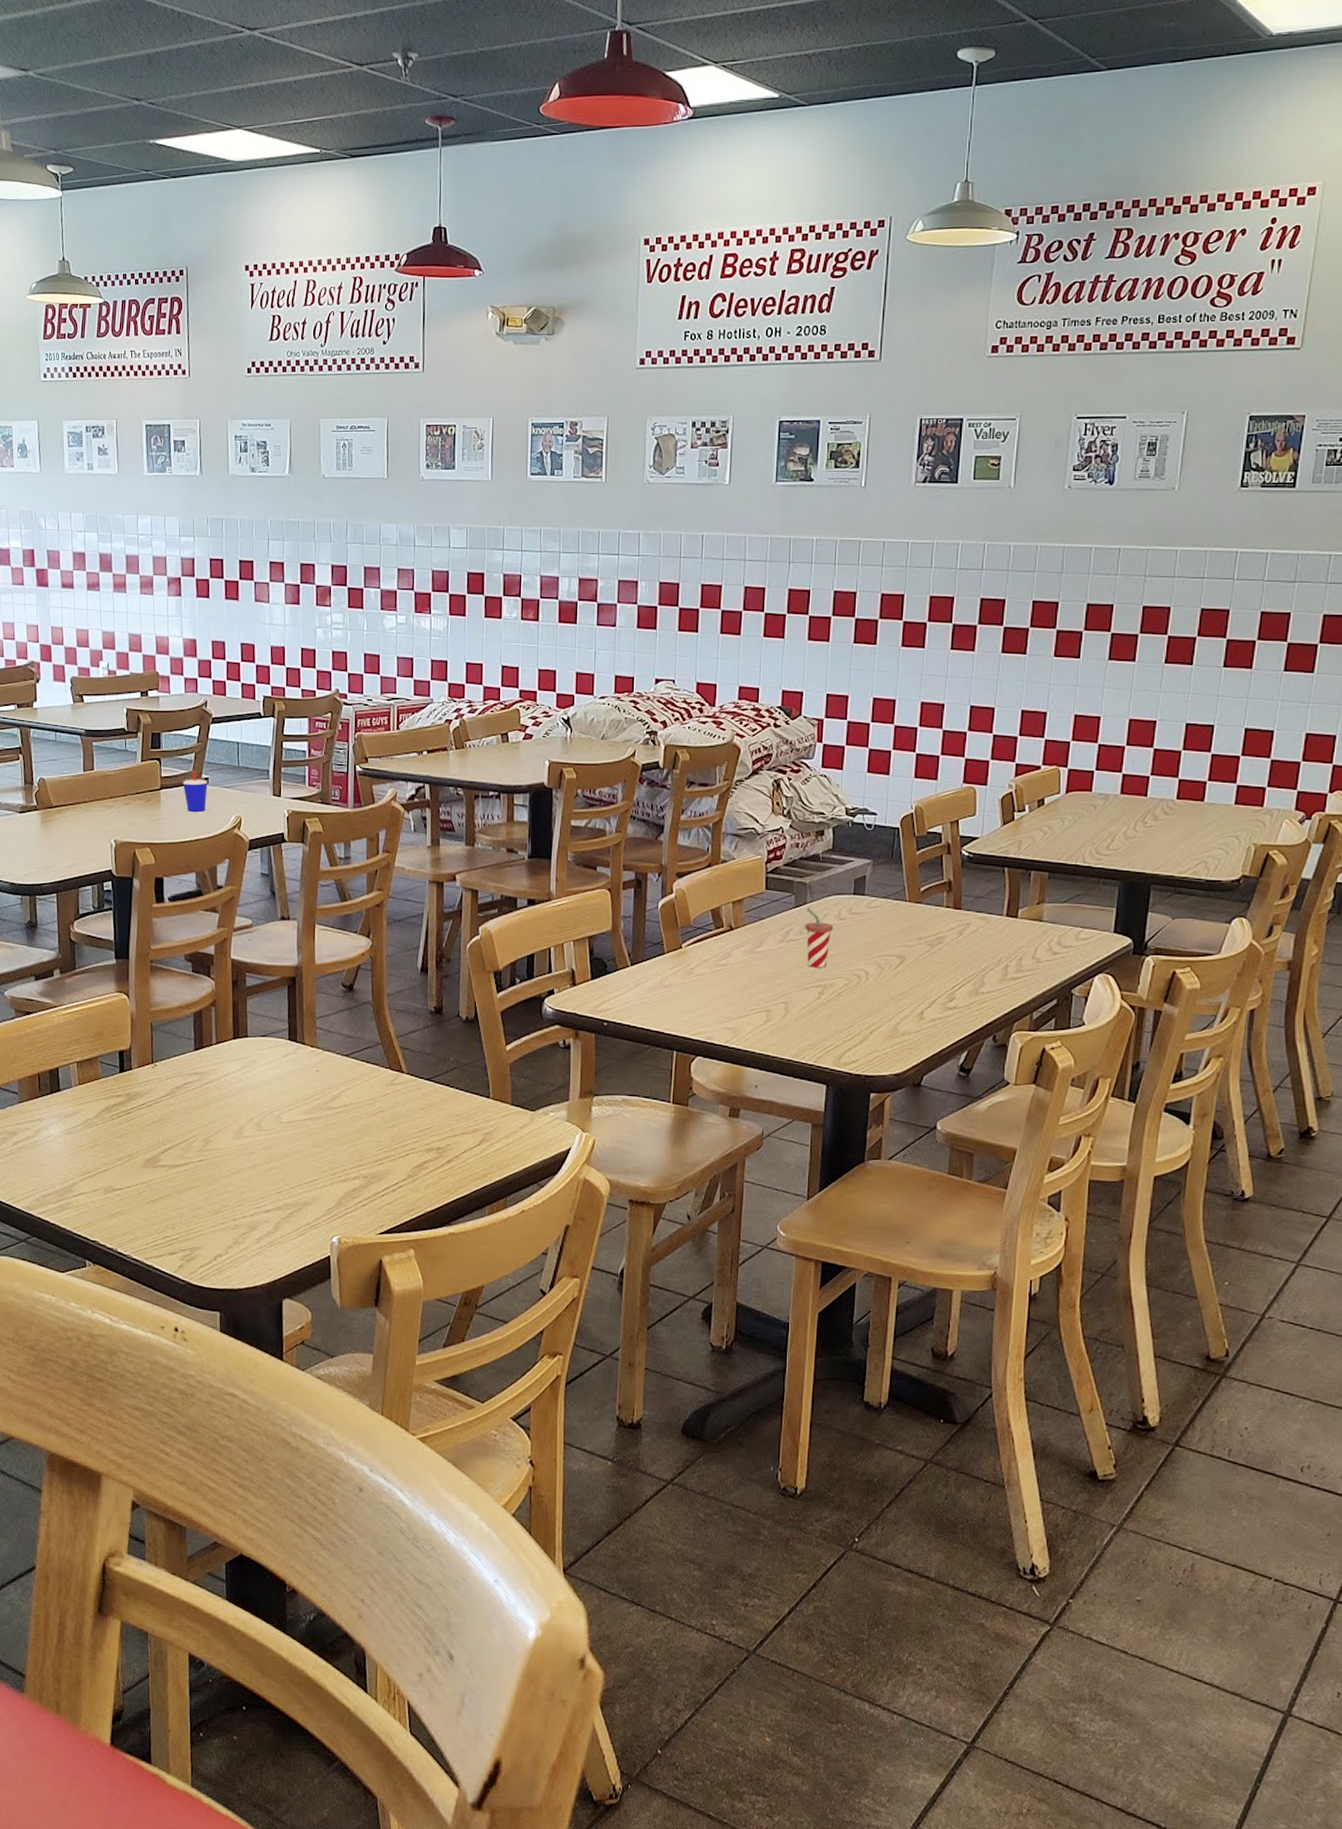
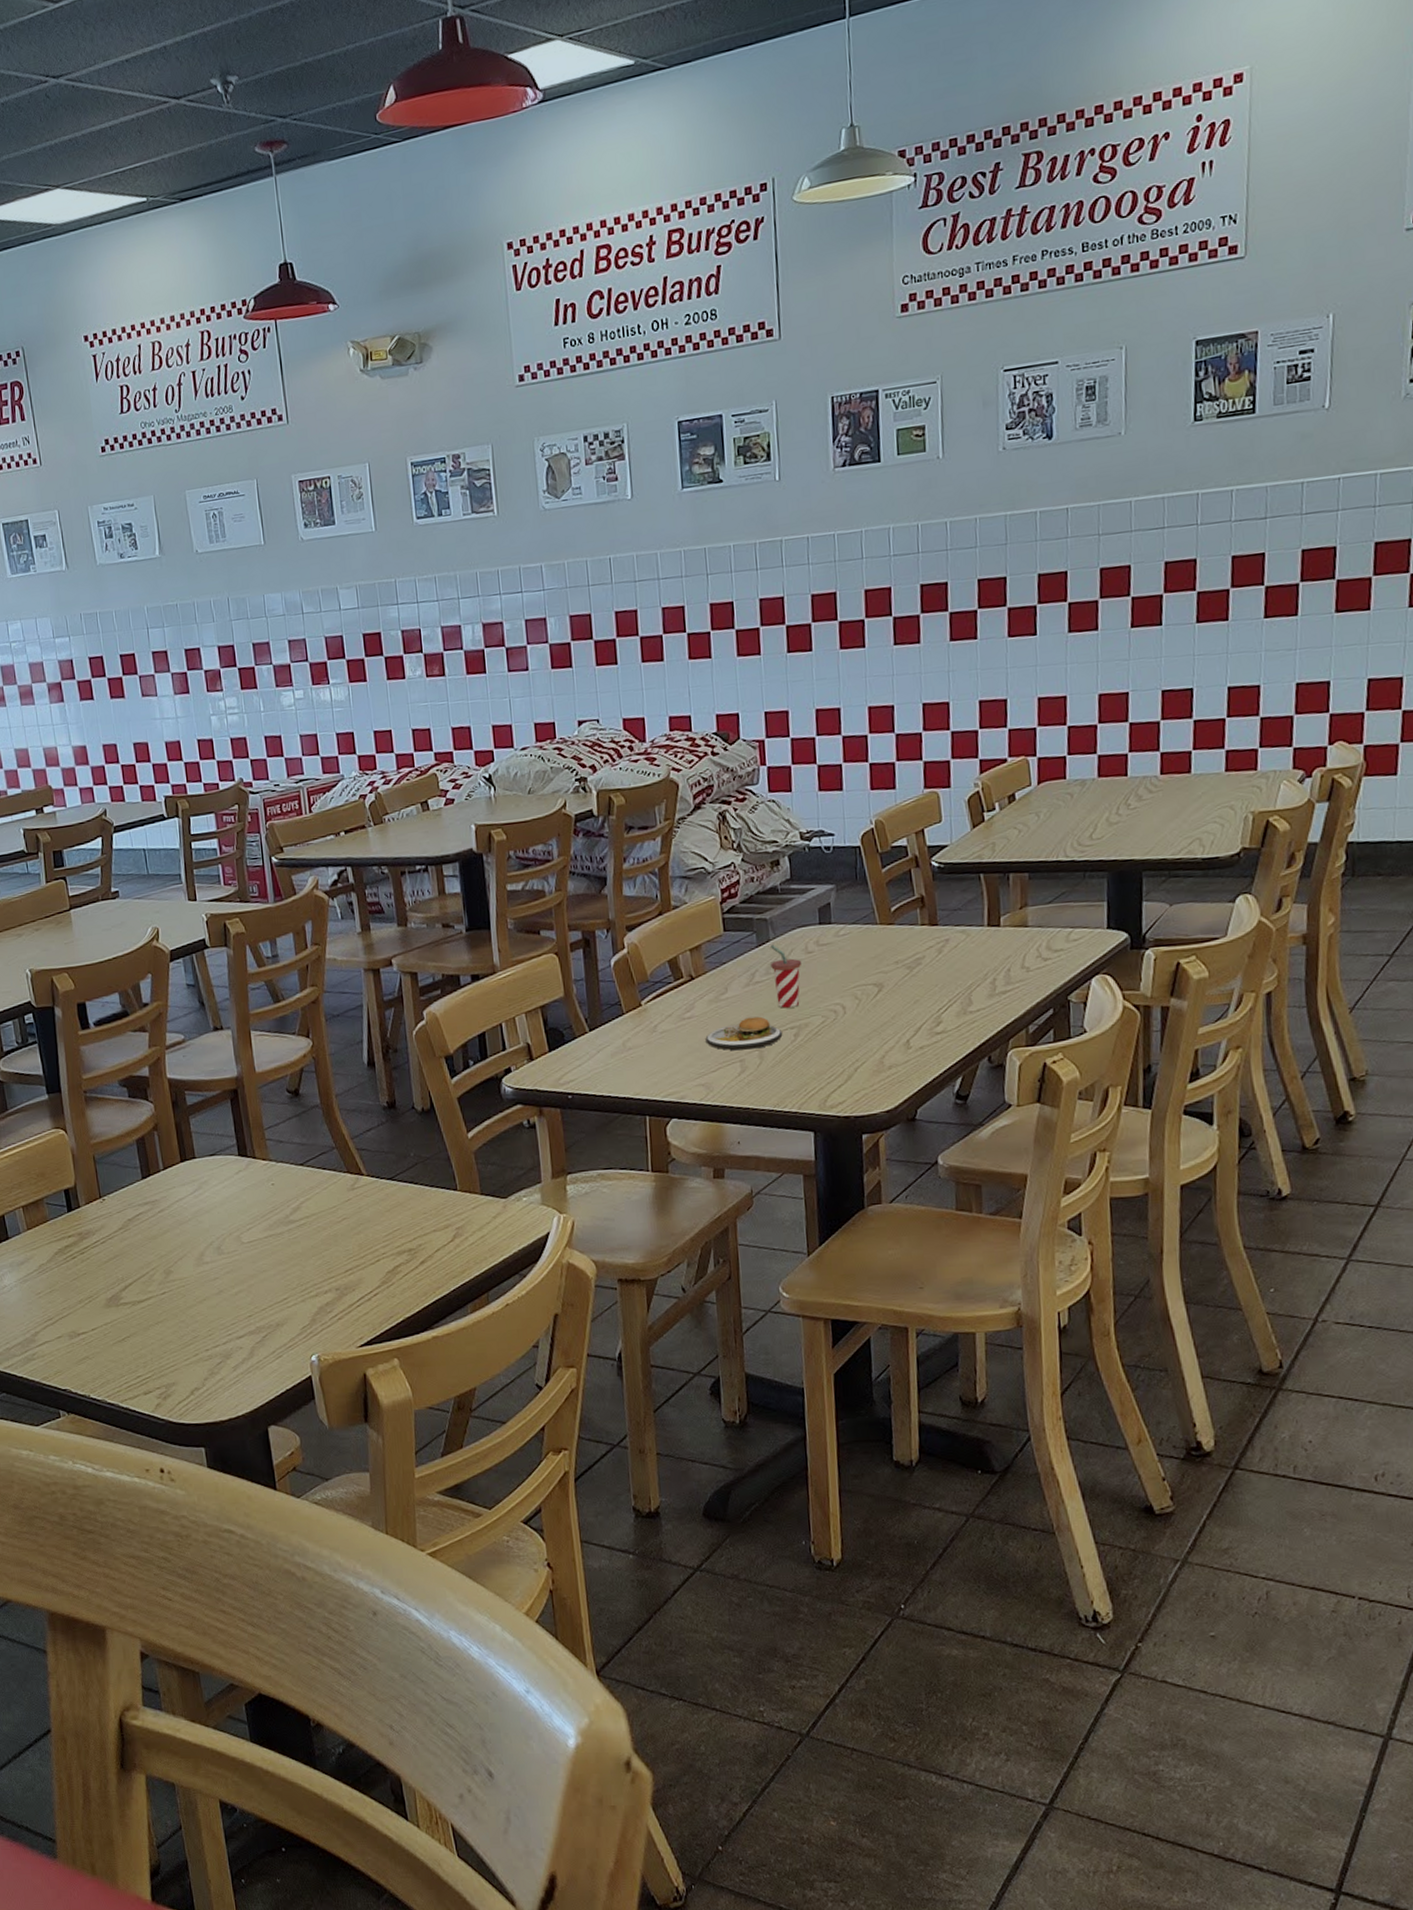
beverage cup: present [182,770,208,812] -> none [92,885,120,929]
hamburger: none [737,971,809,1001] -> present [705,1016,783,1051]

